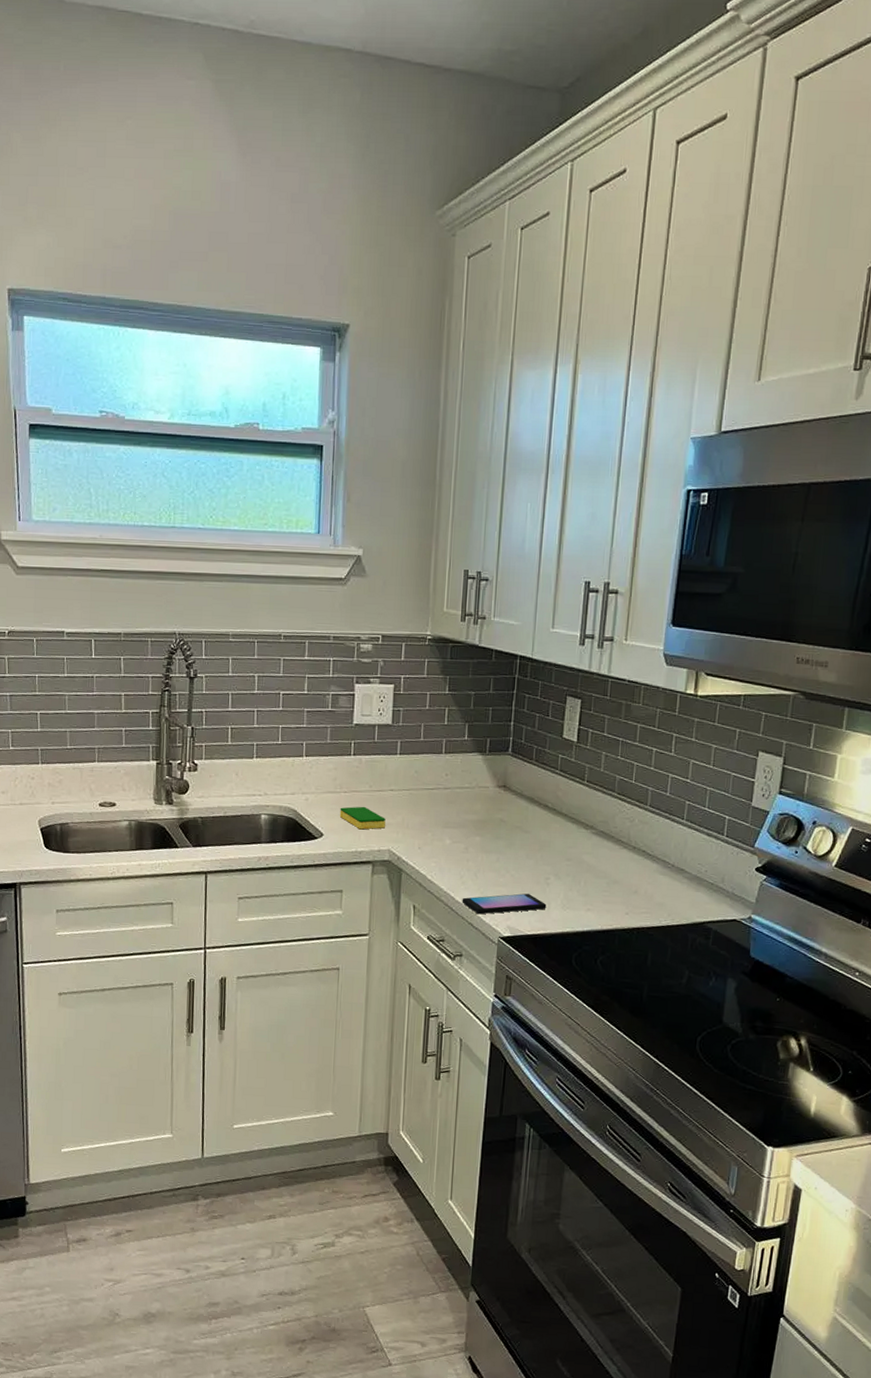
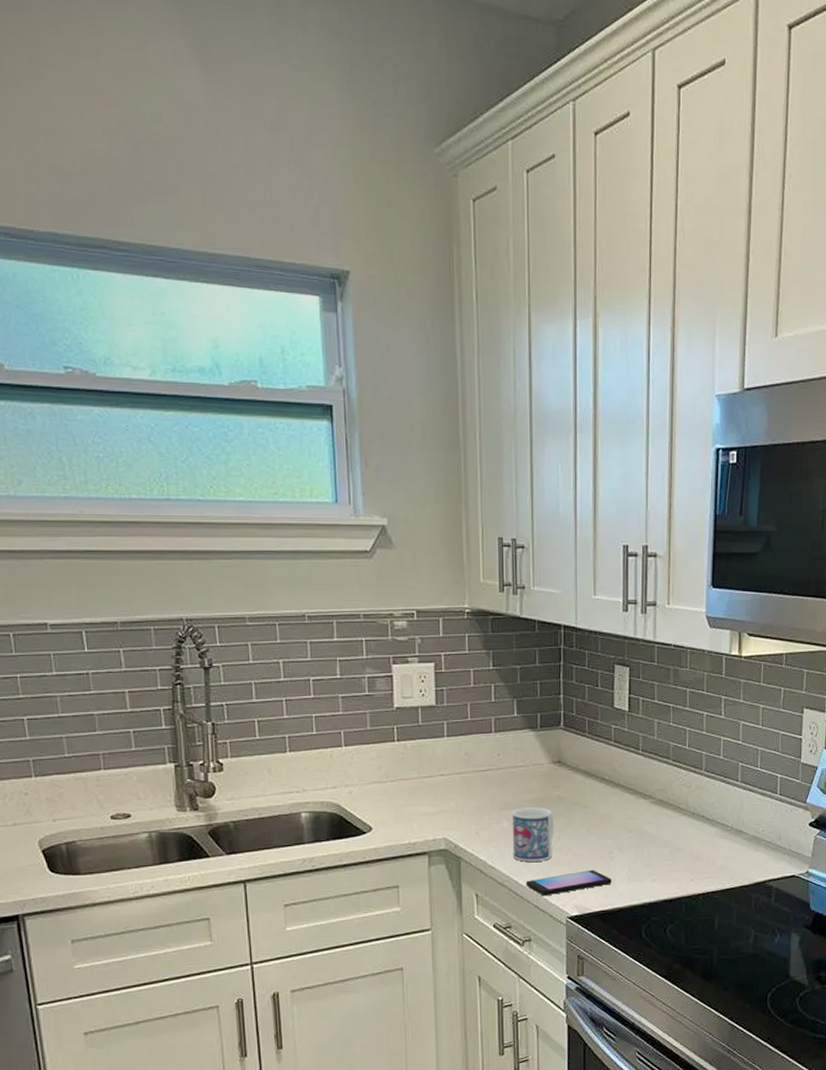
dish sponge: present [339,806,386,830] -> none [388,794,438,820]
mug: none [451,827,494,880] -> present [512,807,554,862]

